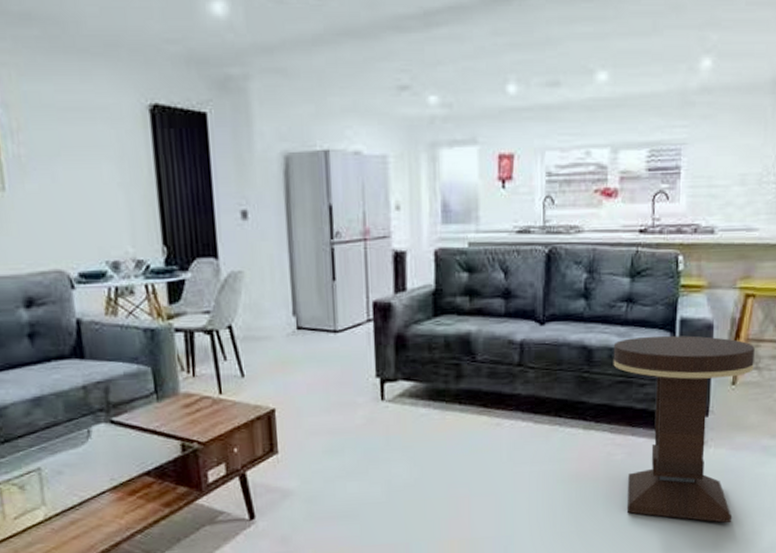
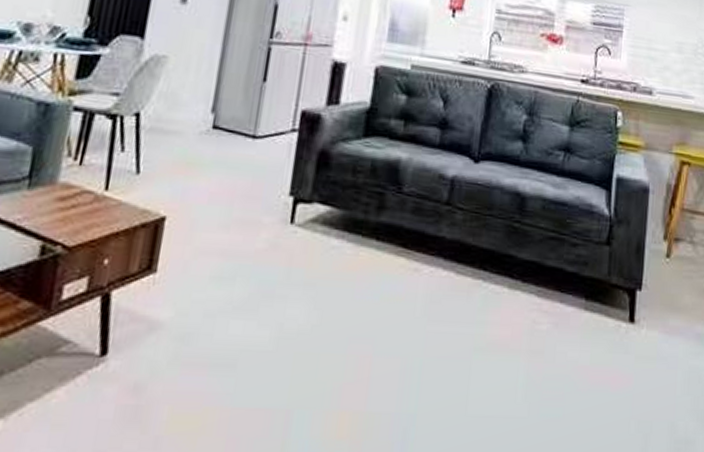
side table: present [613,335,755,524] -> none [546,190,690,426]

